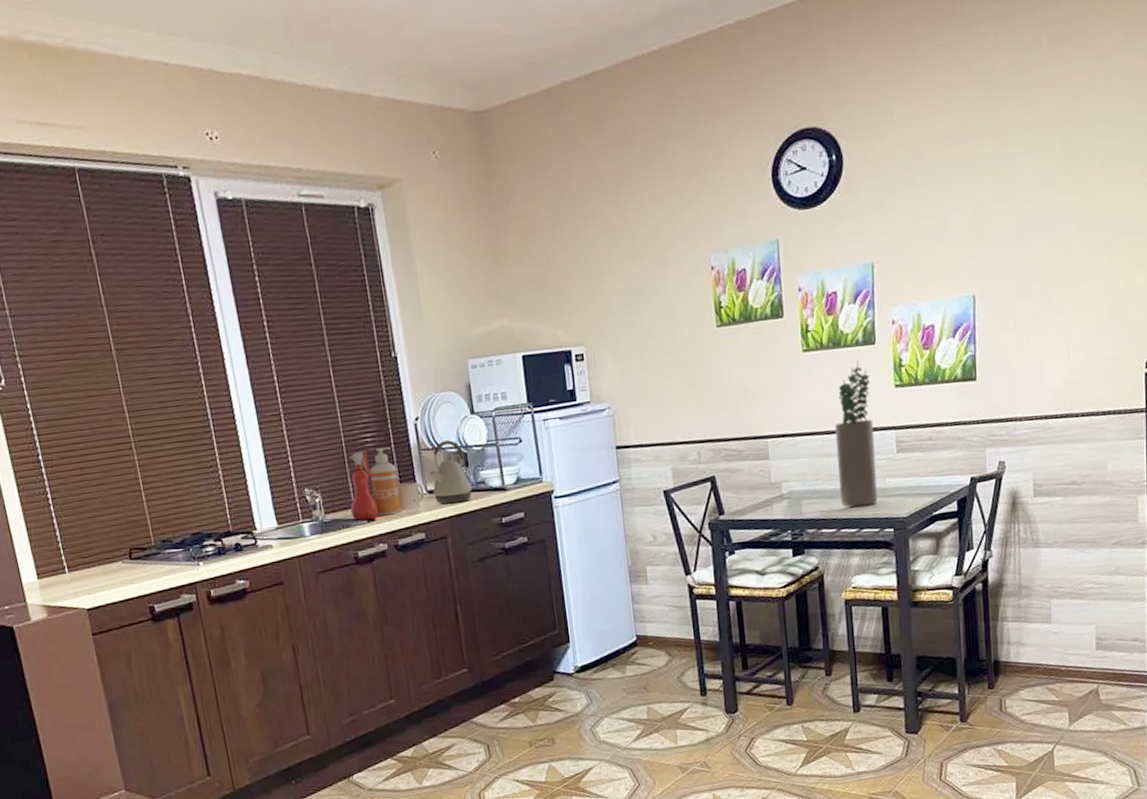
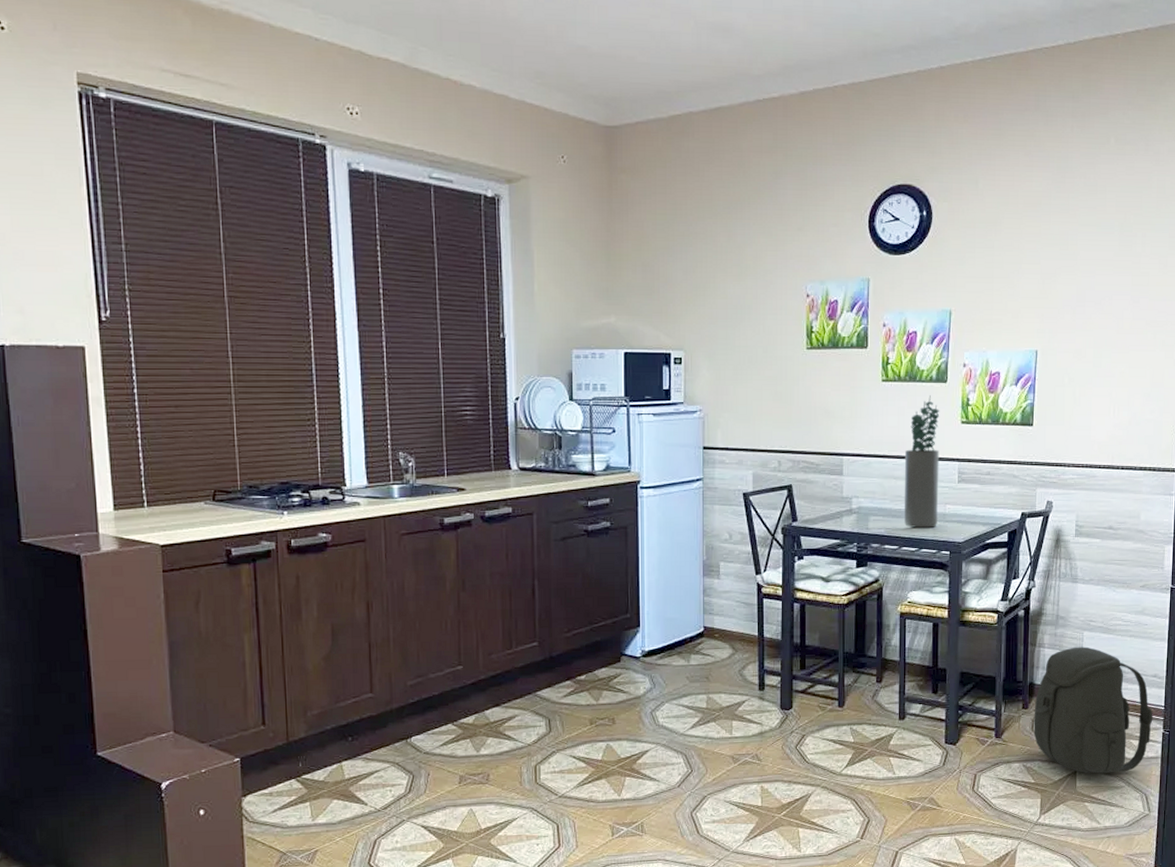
spray bottle: present [349,450,379,521] -> none [442,422,470,488]
soap dispenser: present [369,447,403,516] -> none [465,421,493,487]
mug: present [397,481,425,511] -> none [491,457,516,484]
kettle: present [429,440,472,505] -> none [523,422,562,482]
backpack: none [1001,615,1137,751] -> present [1033,646,1153,774]

